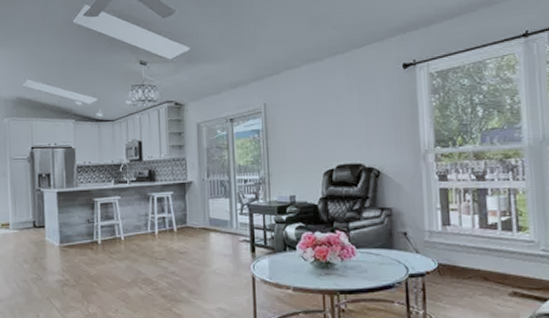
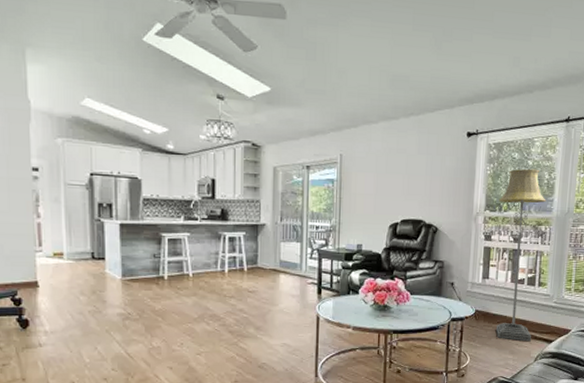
floor lamp: none [451,94,517,301] -> present [495,168,546,342]

